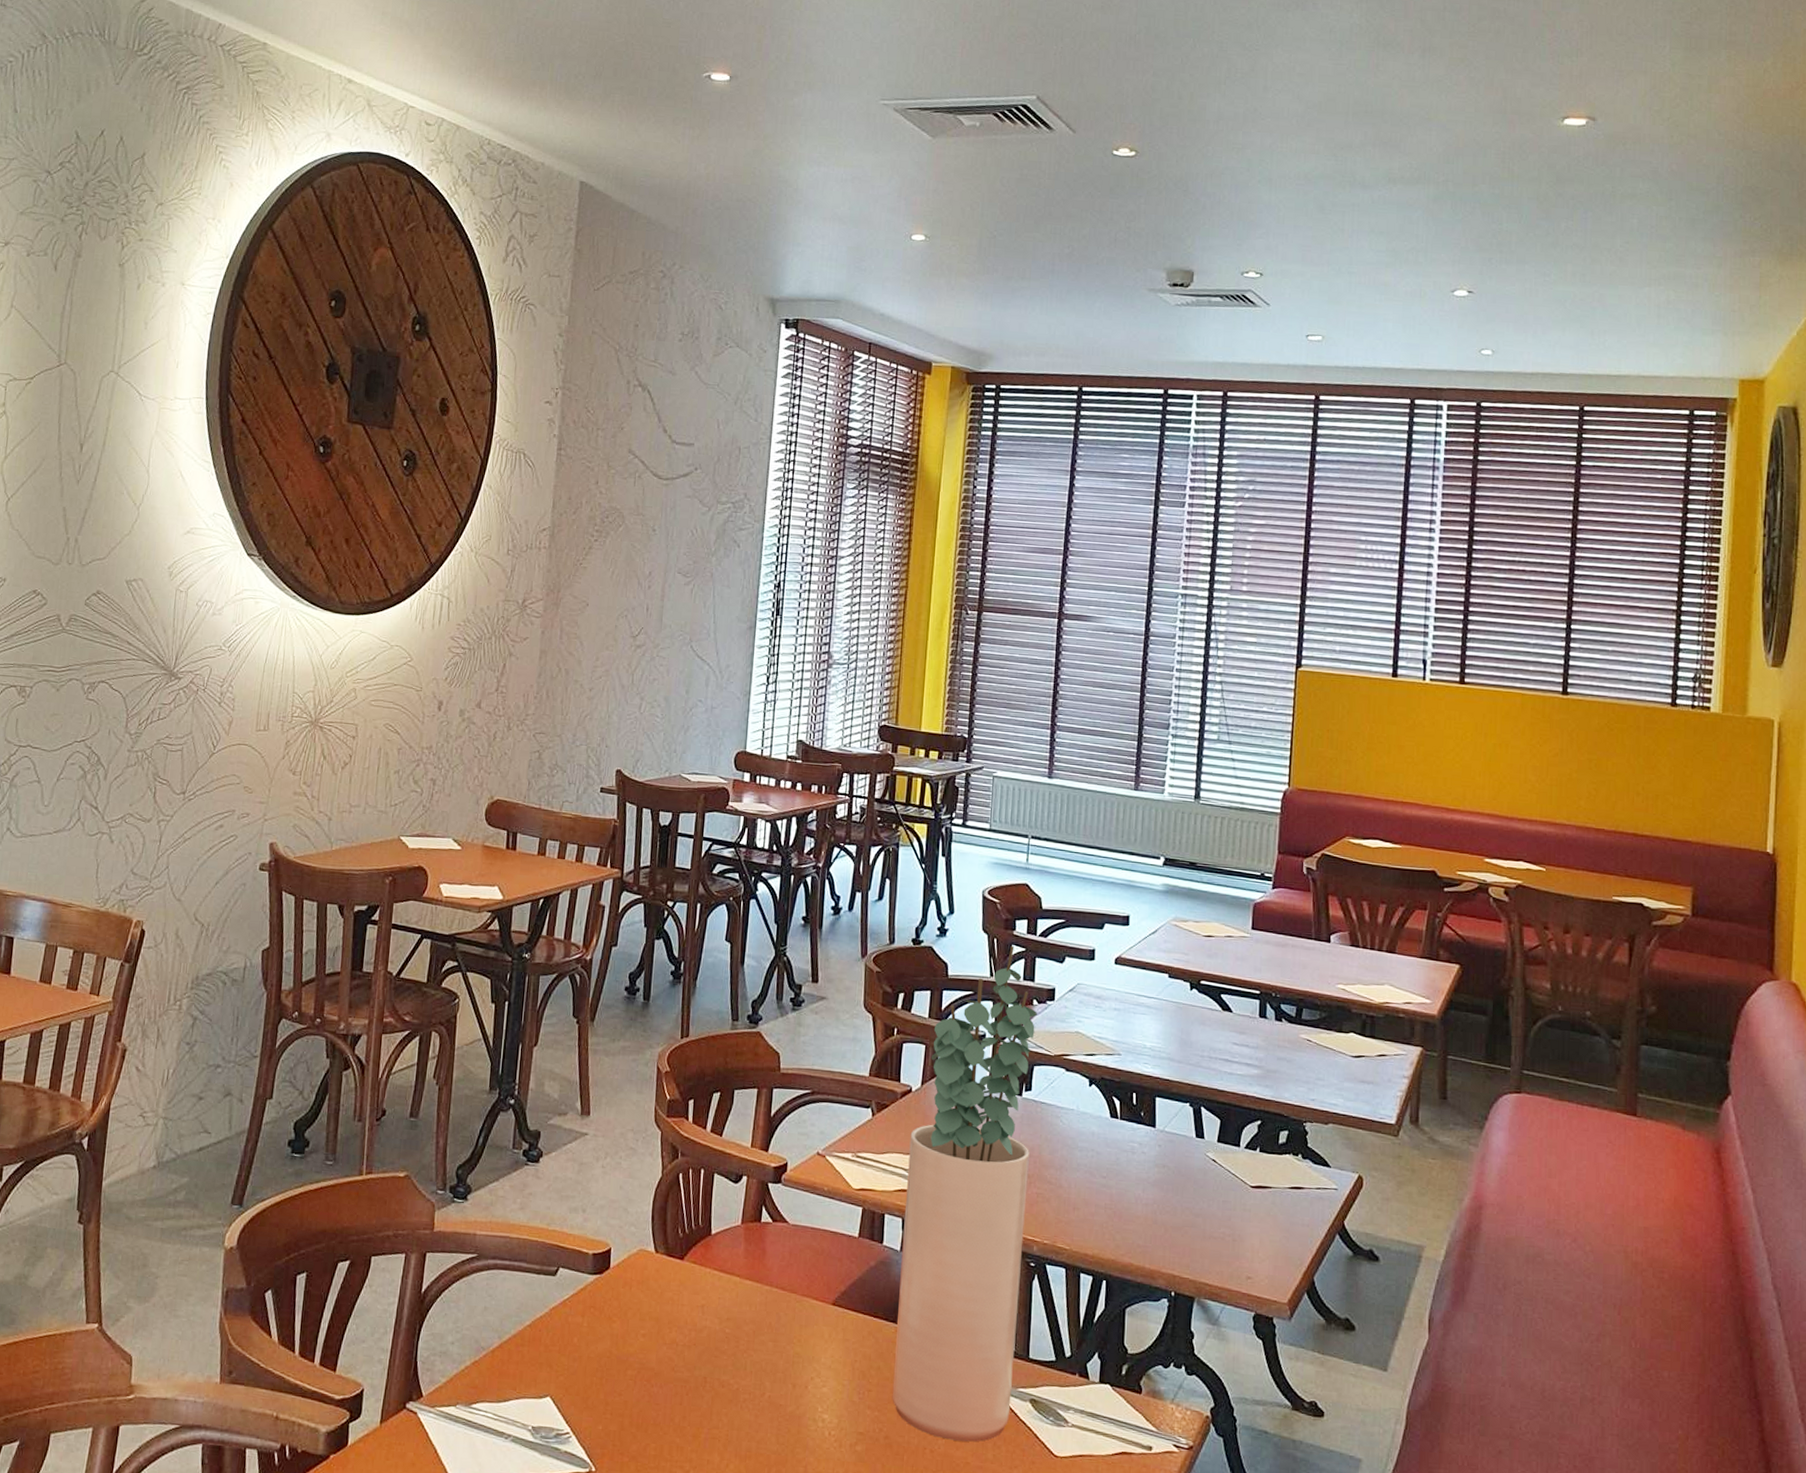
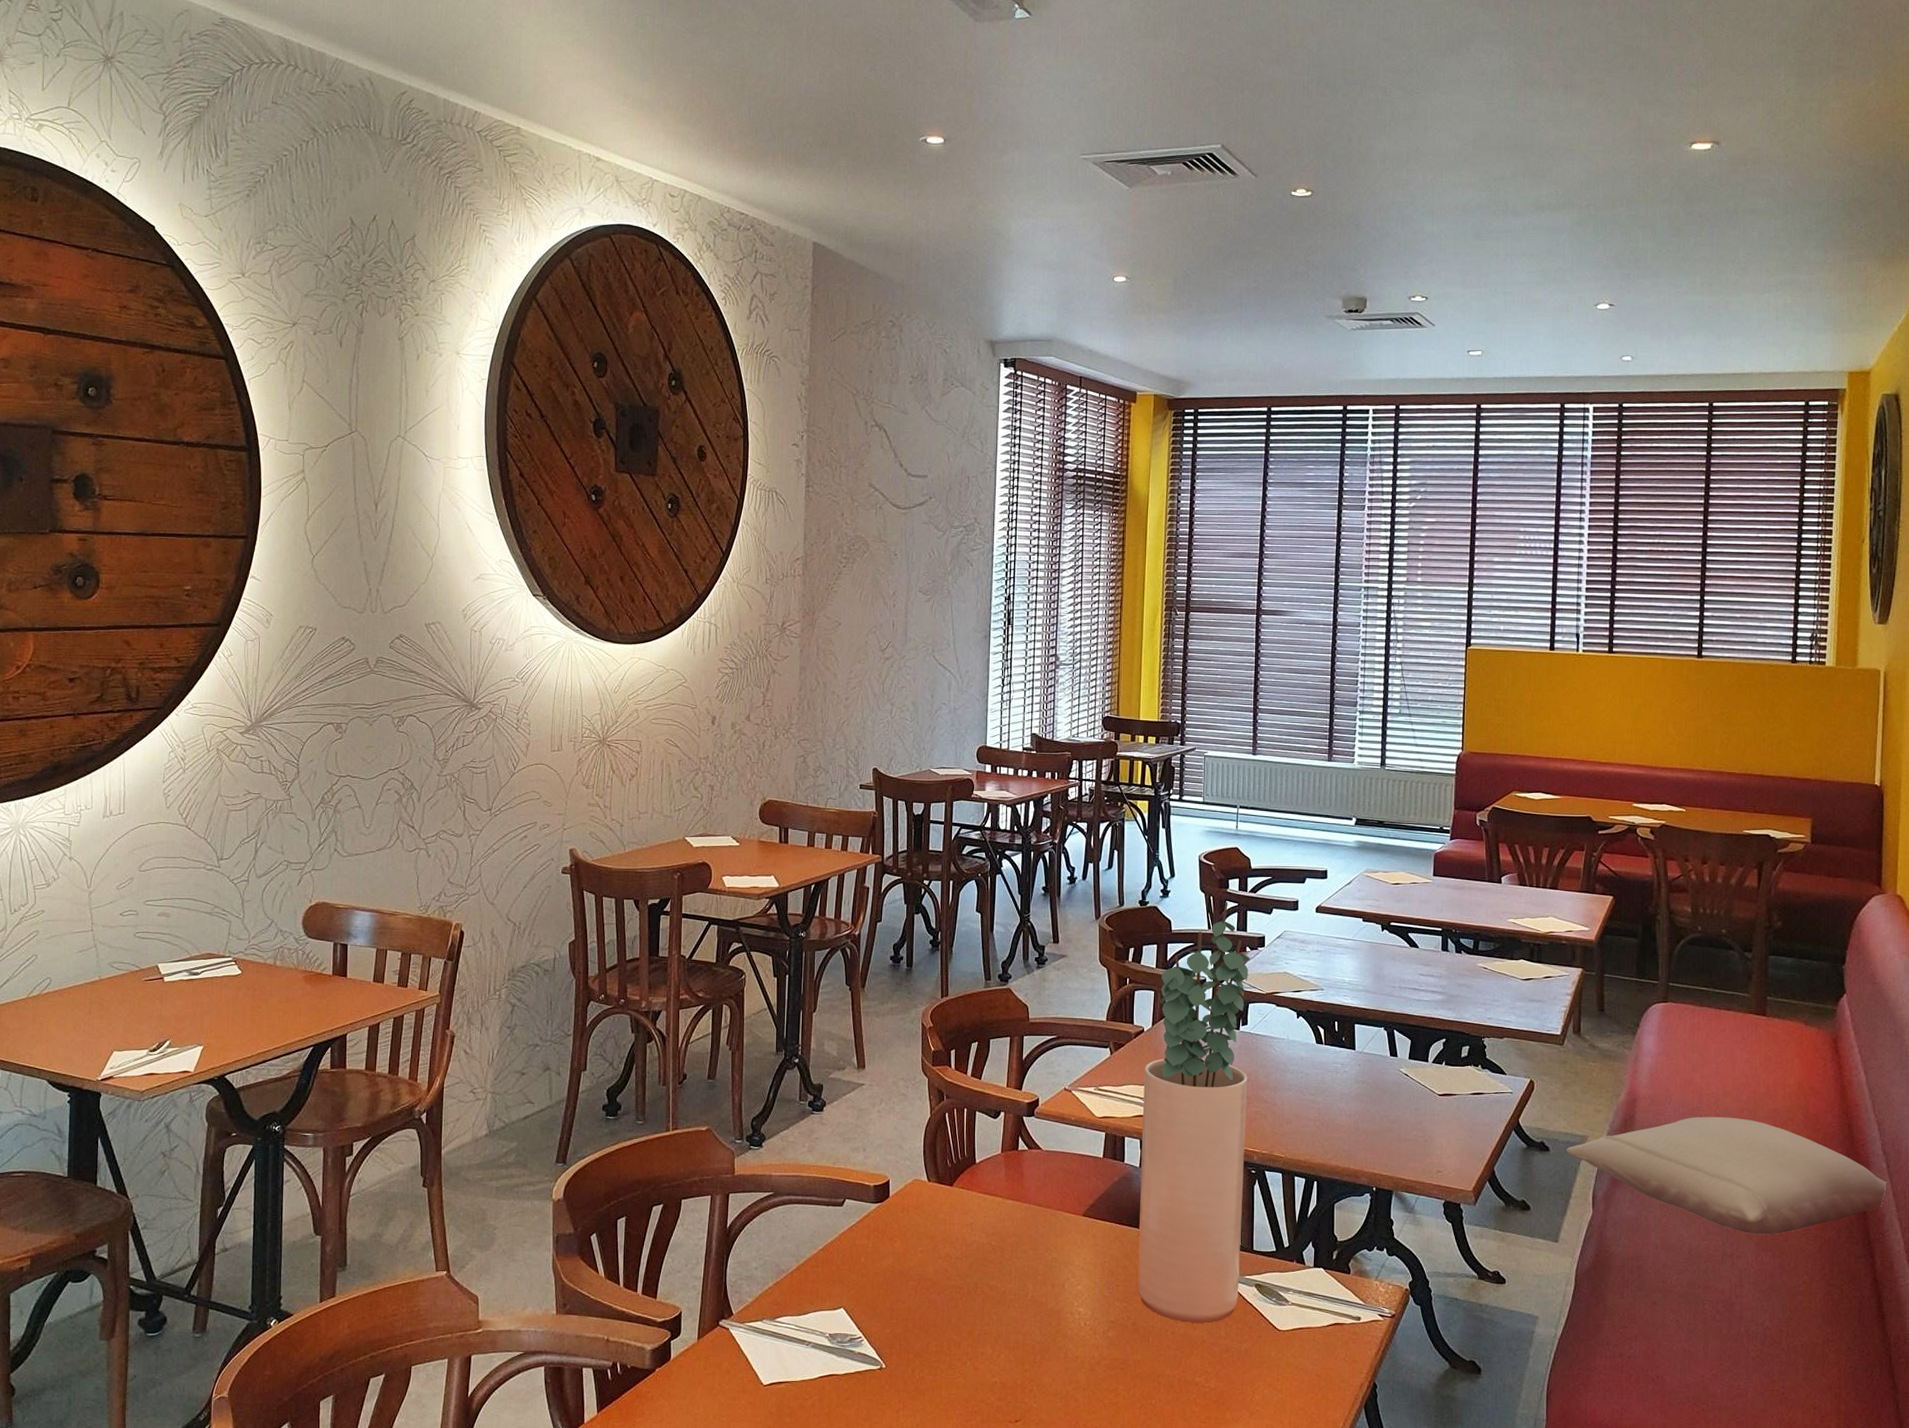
pillow: none [1399,1231,1778,1378] -> present [1566,1116,1887,1235]

